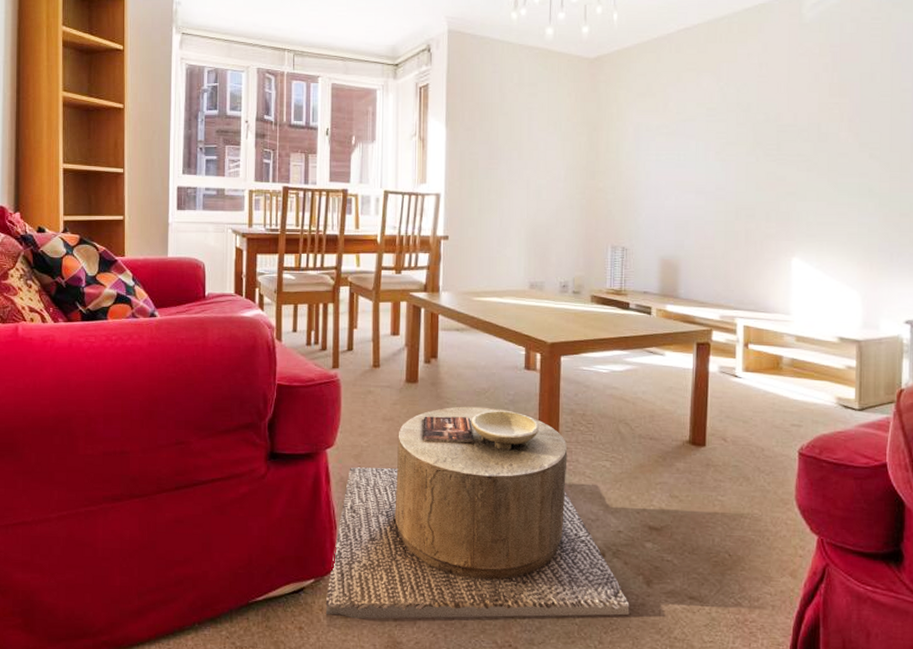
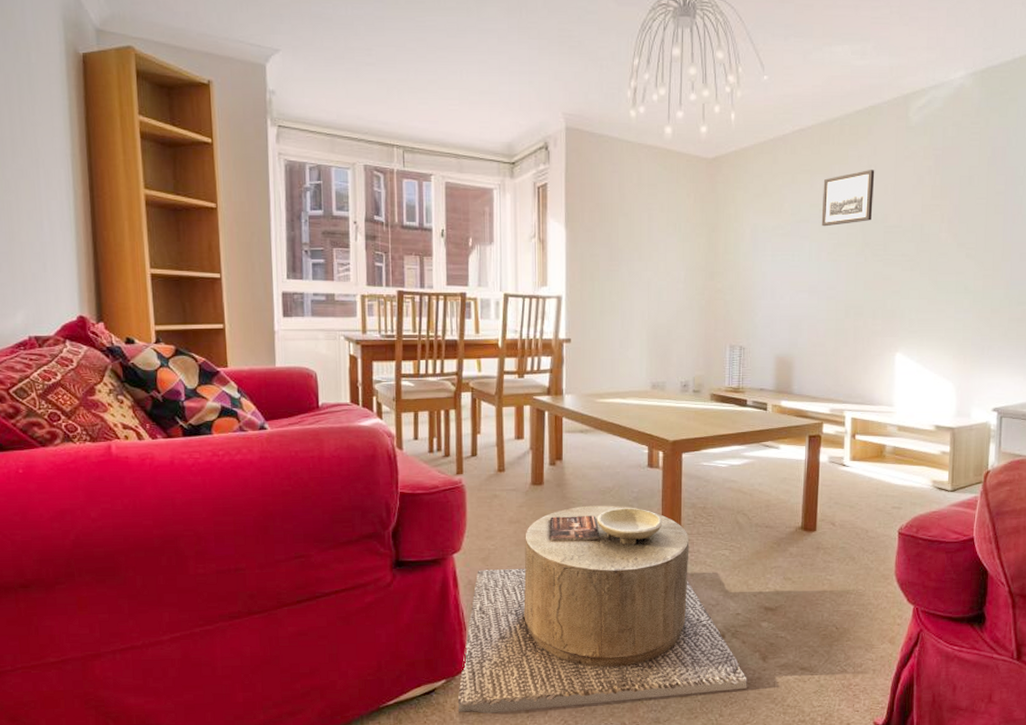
wall art: none [708,68,766,126] -> present [821,170,875,227]

